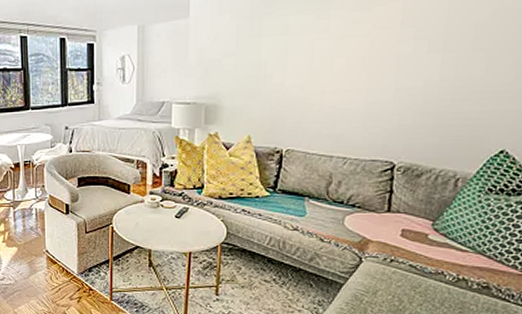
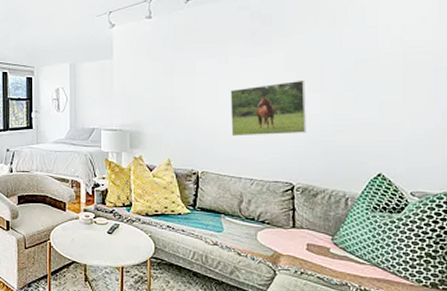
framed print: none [325,37,425,109] -> present [230,79,306,137]

